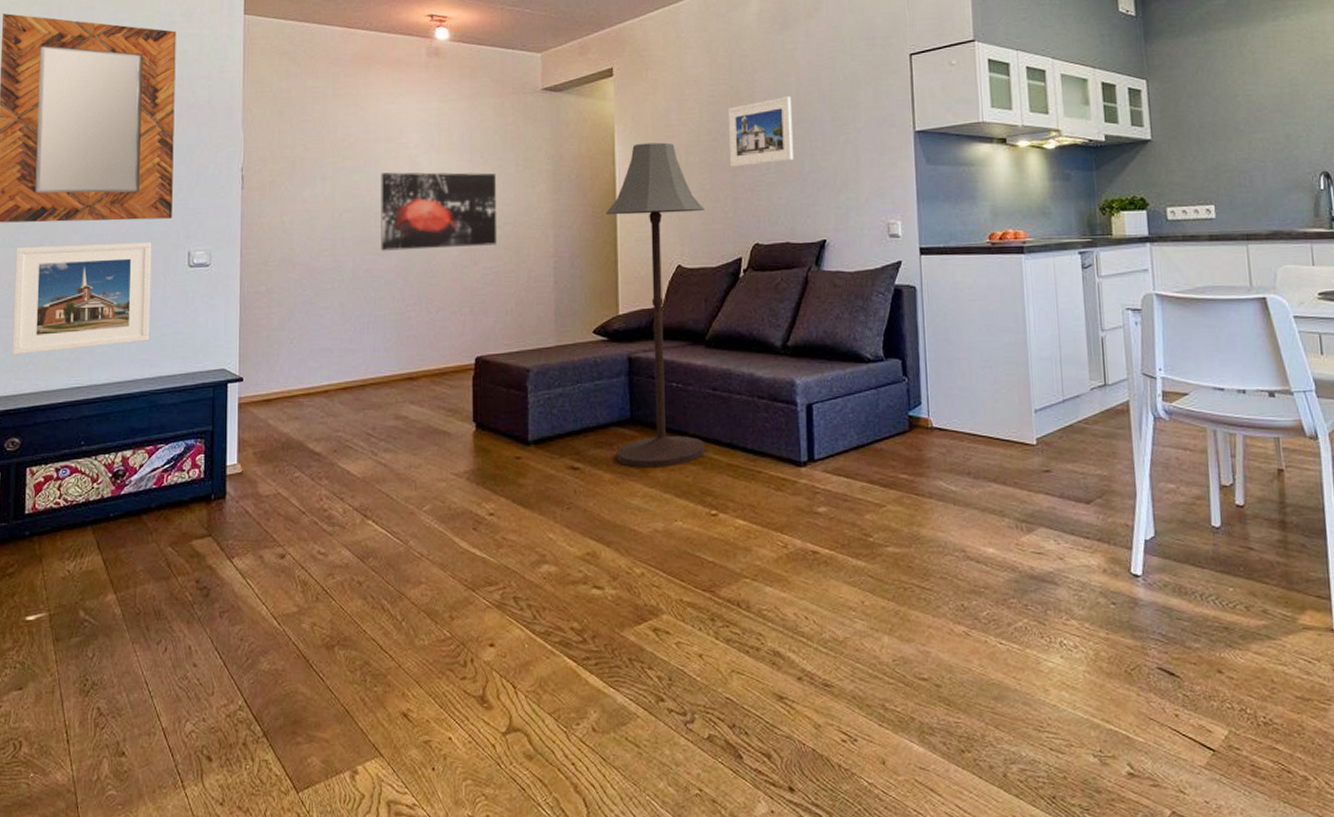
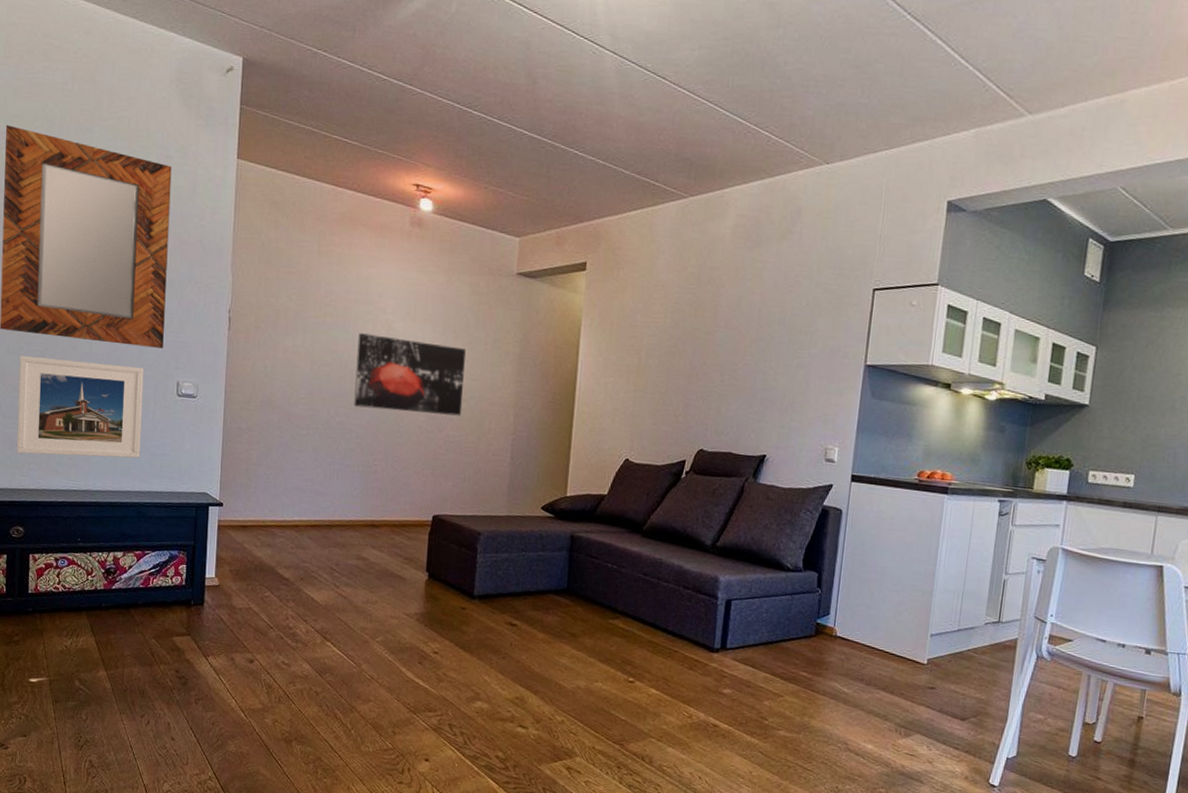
floor lamp: present [605,142,706,468] -> none [551,339,657,636]
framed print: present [727,96,793,167] -> none [687,313,753,376]

